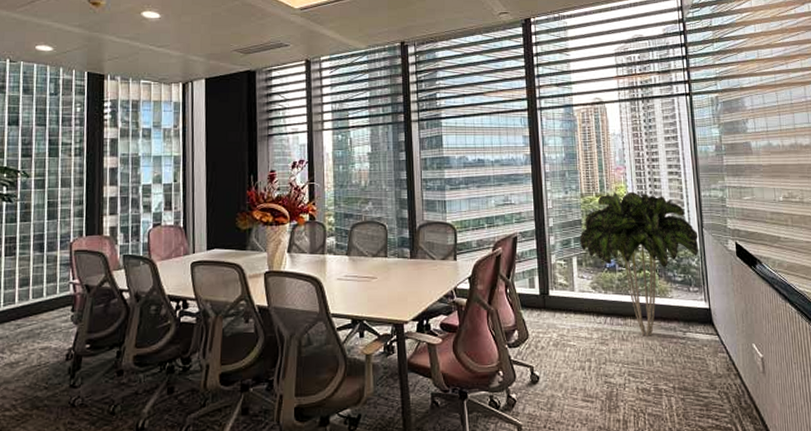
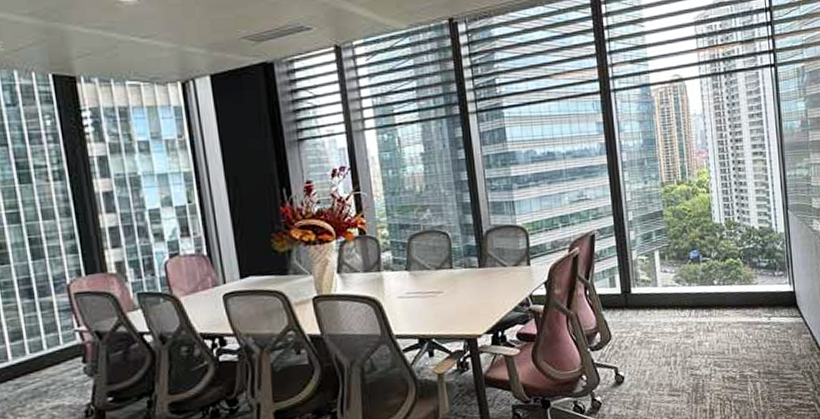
indoor plant: present [579,191,699,336] -> none [661,176,784,325]

